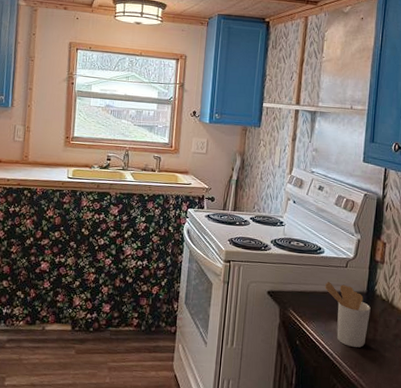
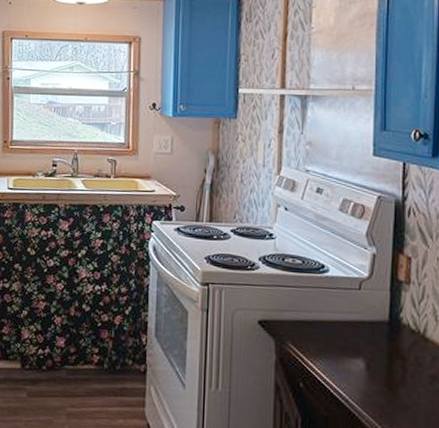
utensil holder: present [324,282,371,348] -> none [332,308,396,392]

